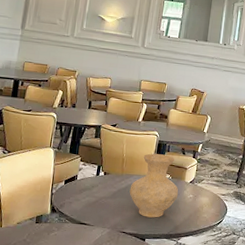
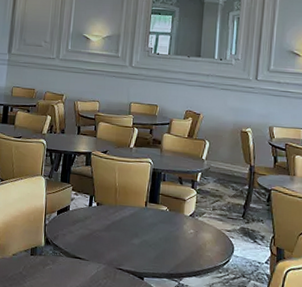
vase: present [129,153,179,218] -> none [124,183,178,255]

